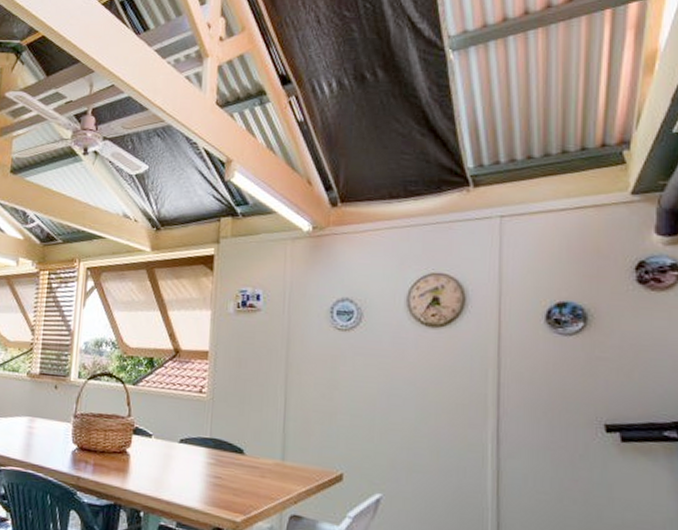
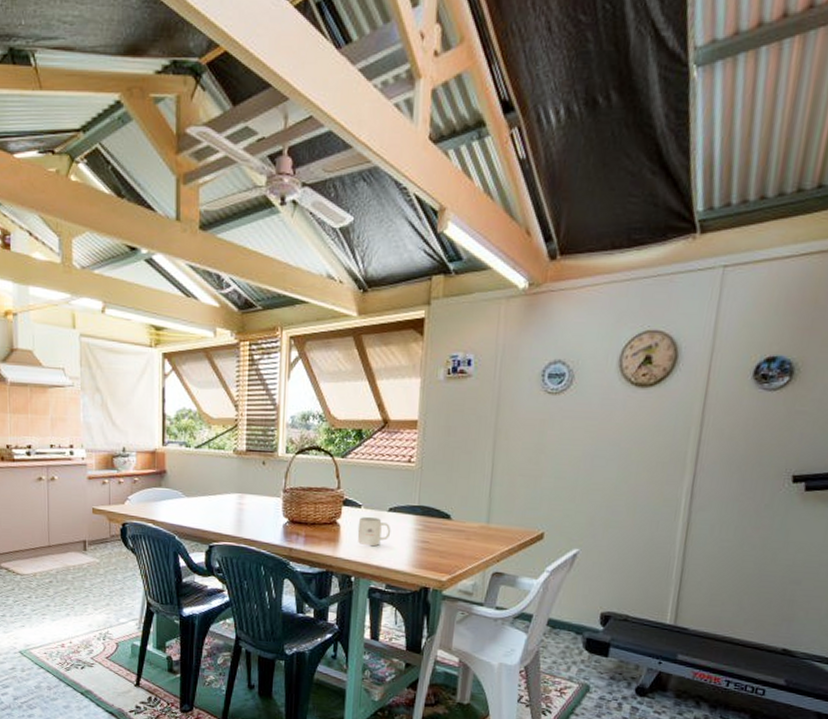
mug: none [147,447,182,480] -> present [357,516,391,547]

